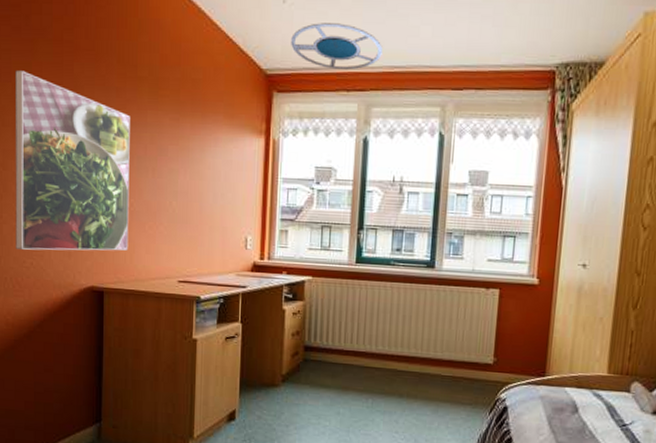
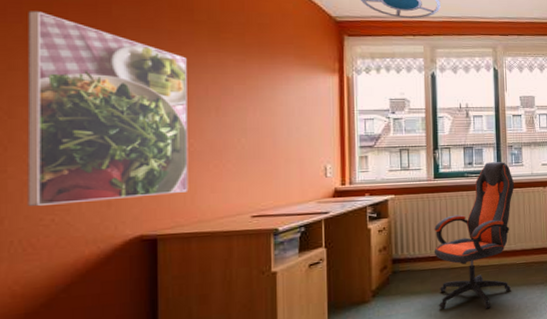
office chair: none [347,250,450,420] -> present [434,162,515,309]

